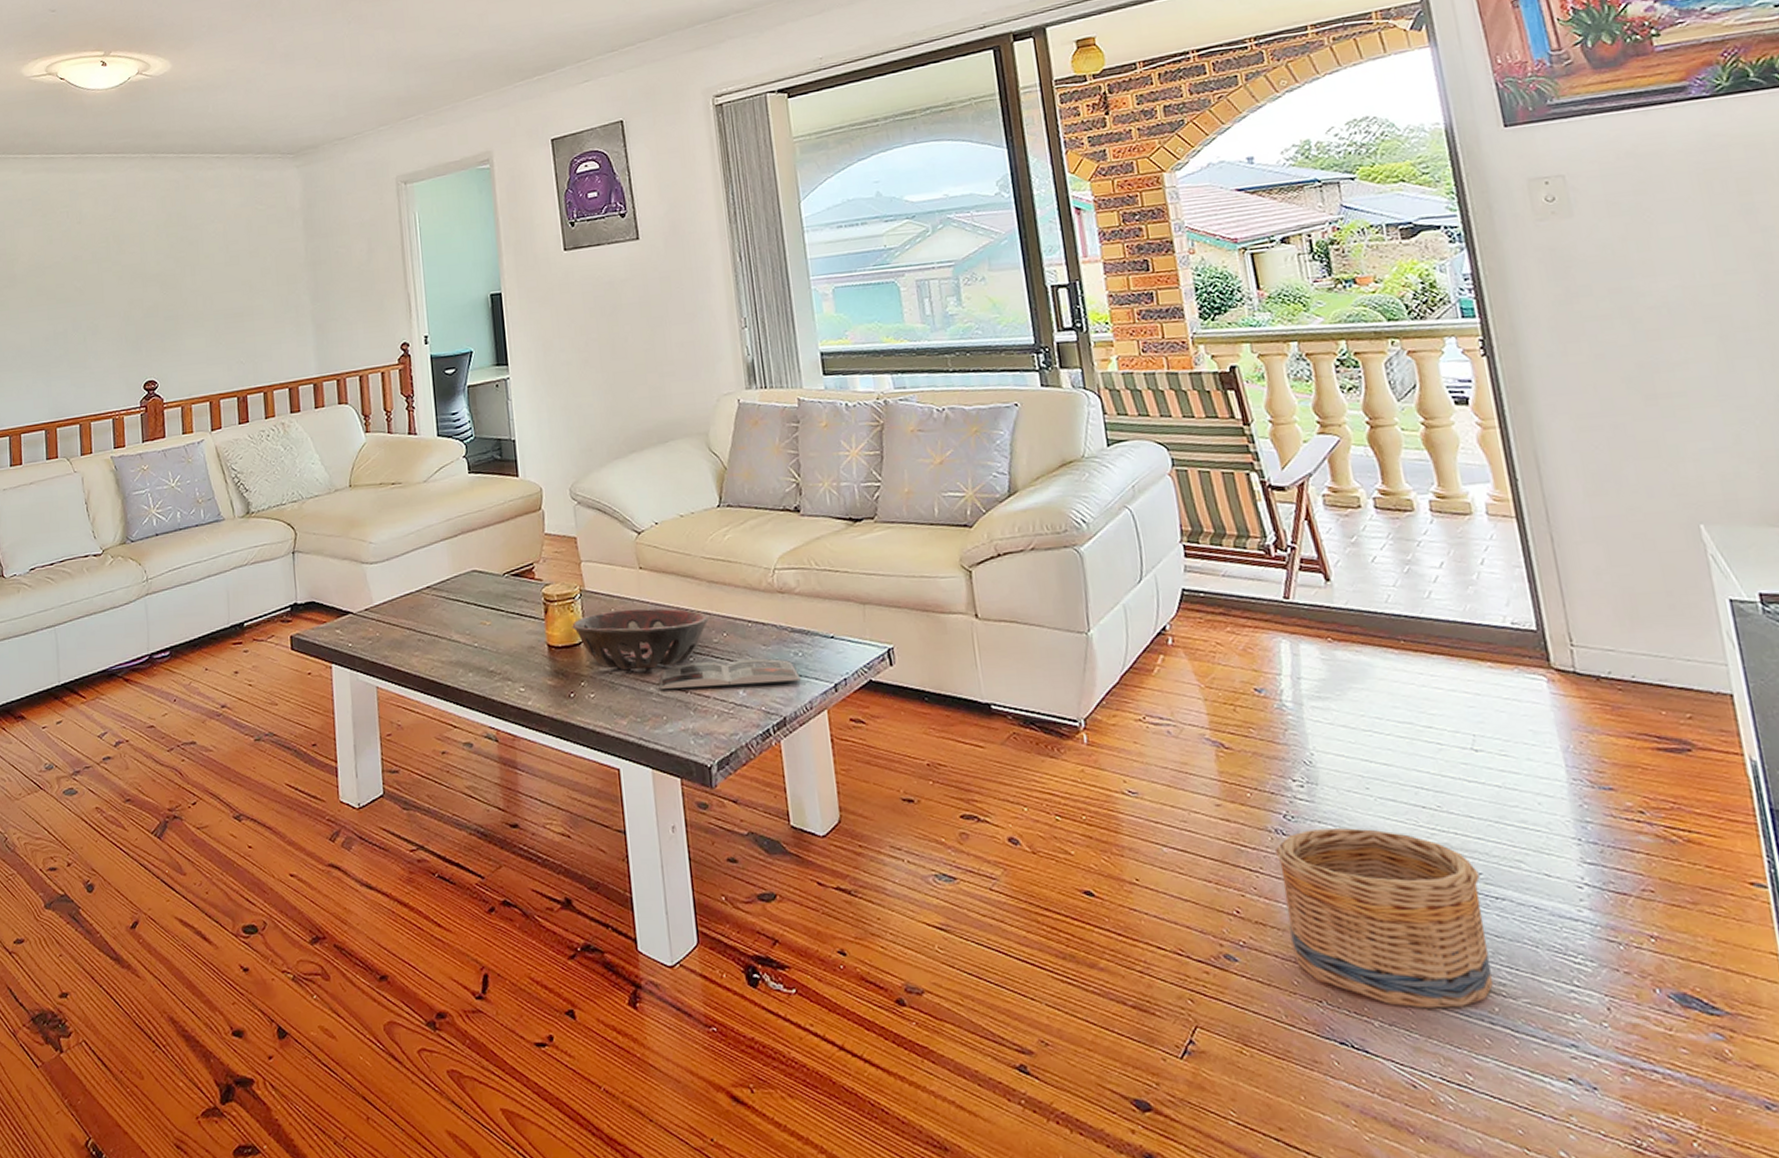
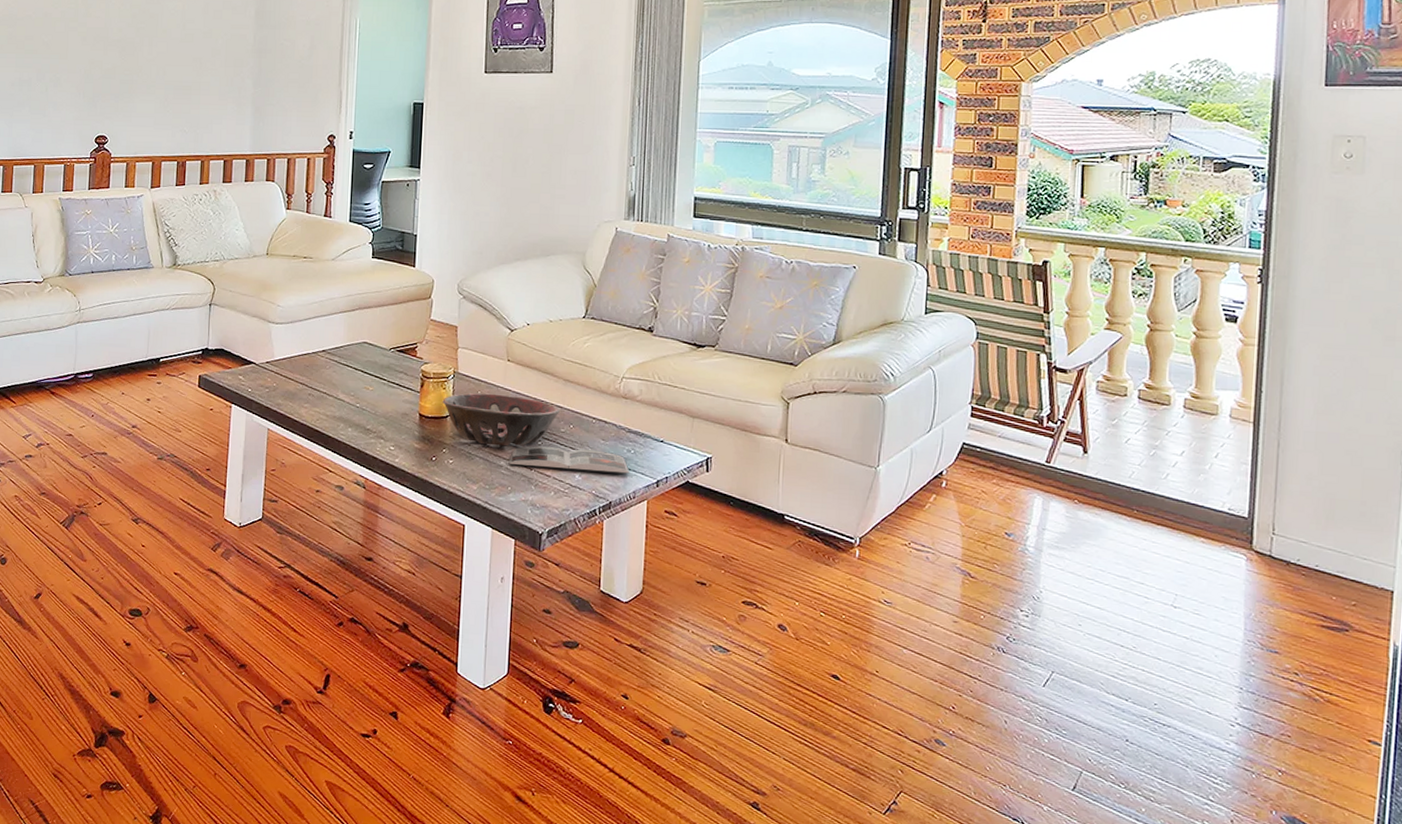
basket: present [1276,828,1493,1009] -> none [991,651,1154,805]

